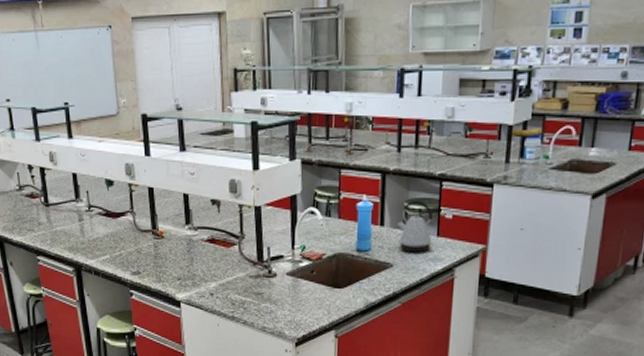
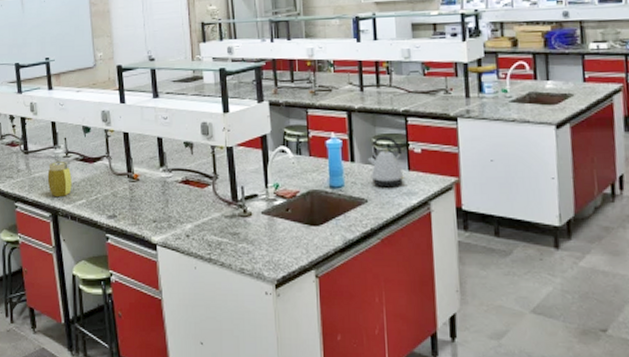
jar: none [69,216,95,252] -> present [47,162,72,198]

